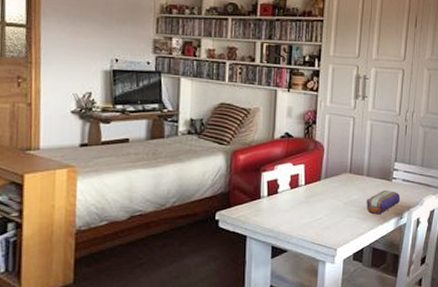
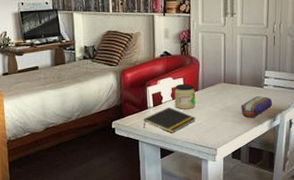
notepad: none [253,197,315,229] -> present [143,107,196,133]
jar: none [292,171,317,201] -> present [174,83,195,109]

